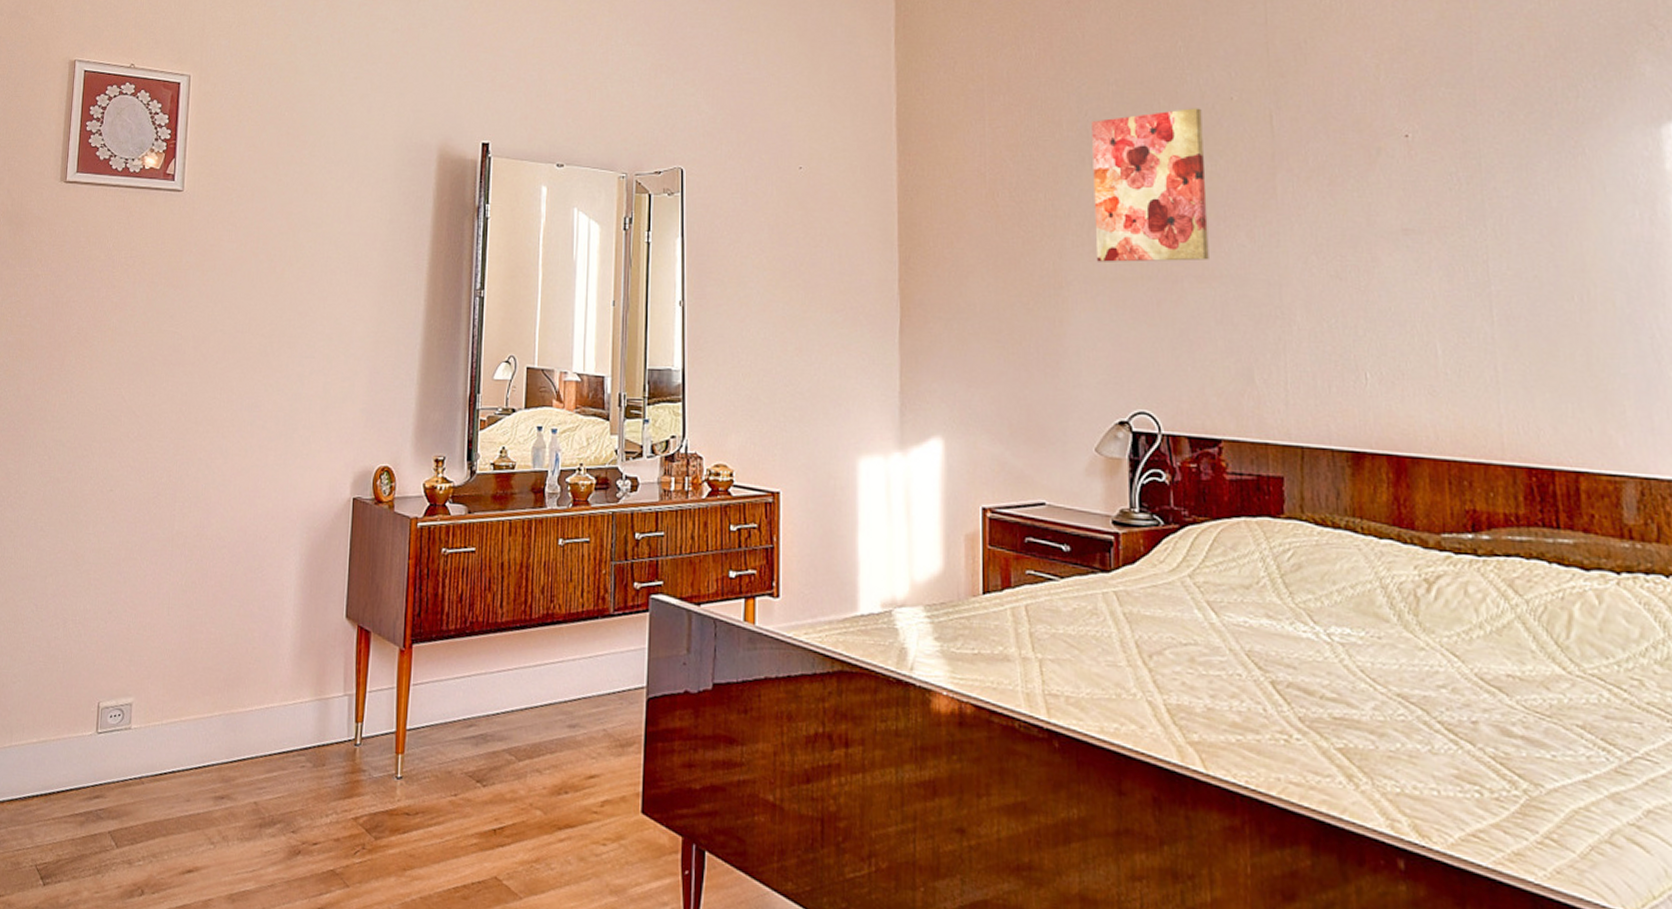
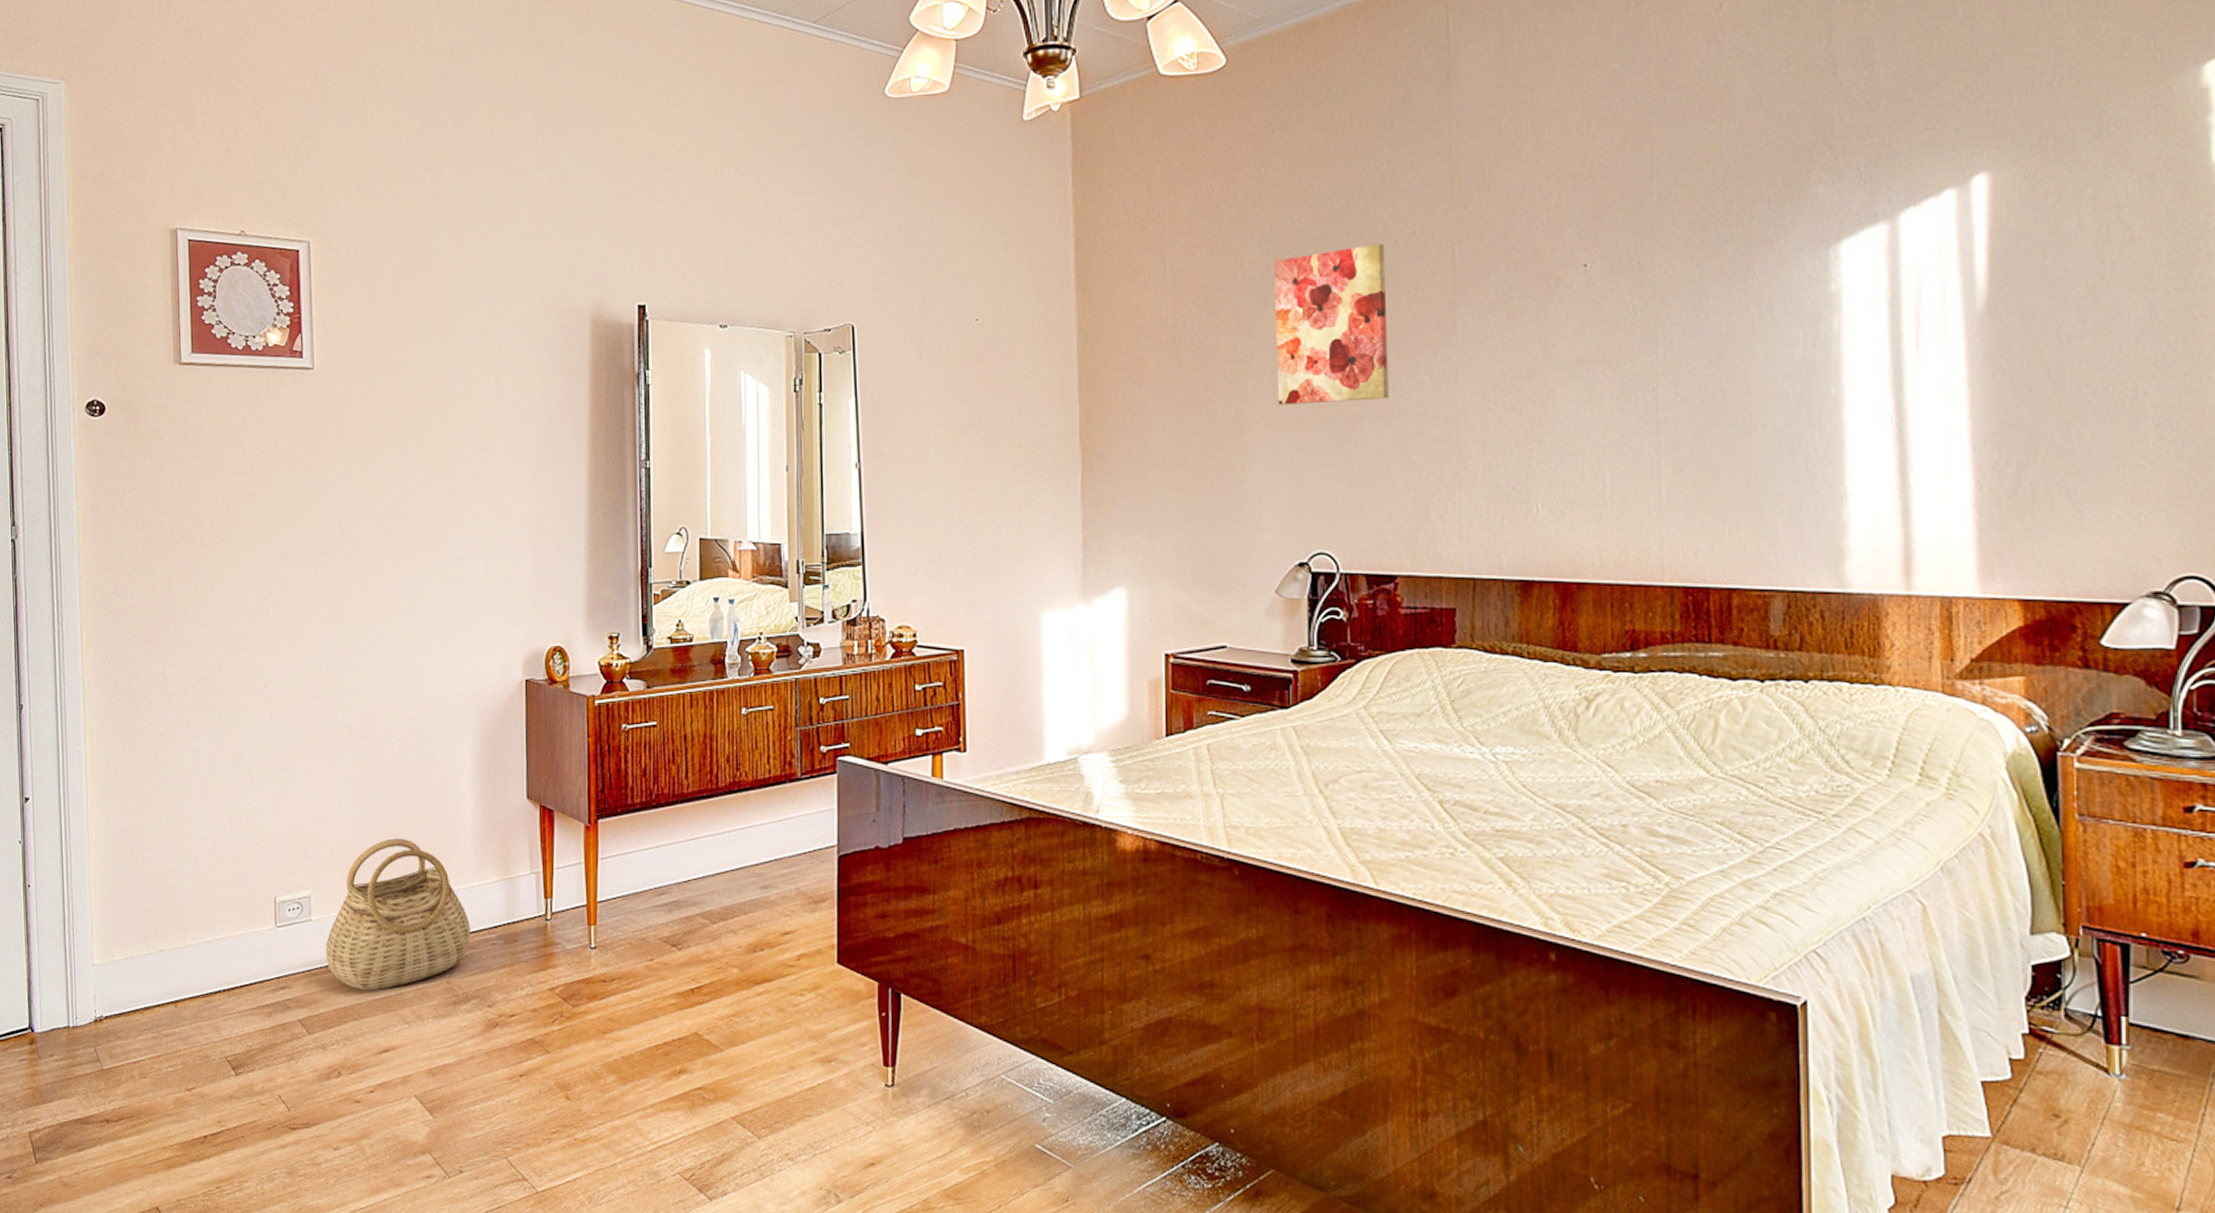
basket: none [141,650,282,807] -> present [326,838,470,991]

